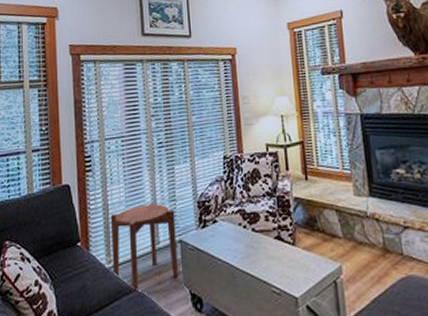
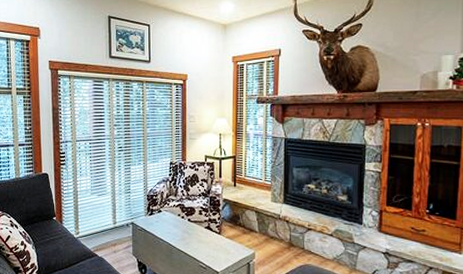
side table: present [110,203,179,292] -> none [79,193,130,256]

